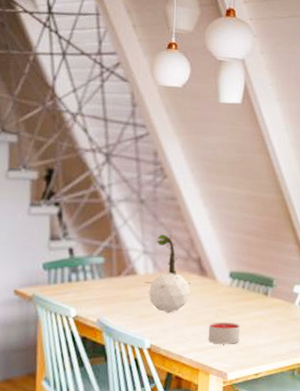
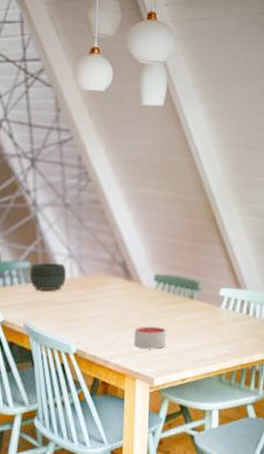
bowl: none [103,259,141,285] -> present [29,263,67,290]
plant: present [145,235,190,313] -> none [70,238,116,318]

